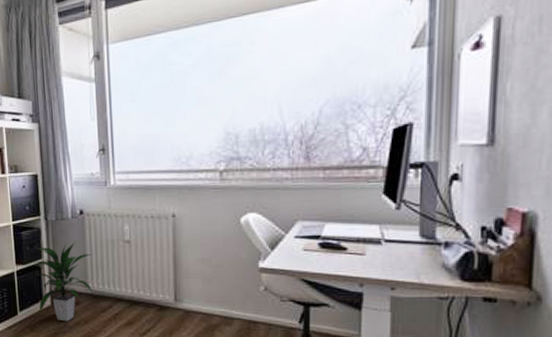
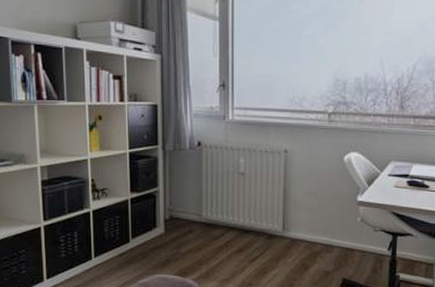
indoor plant: present [35,242,93,322] -> none [150,172,208,249]

